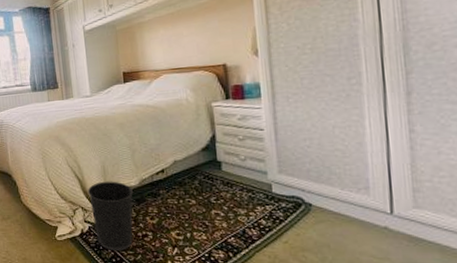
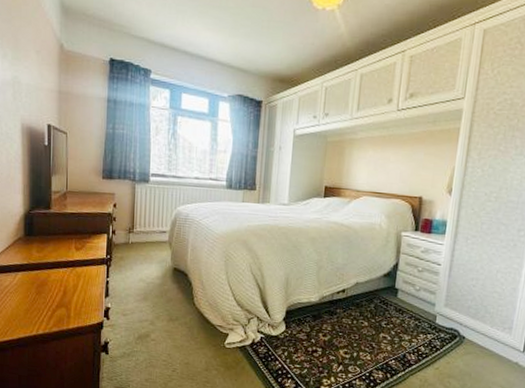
wastebasket: present [87,181,133,250] -> none [266,293,312,364]

